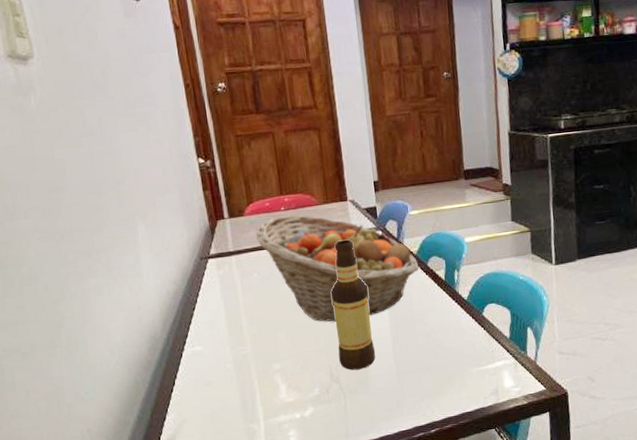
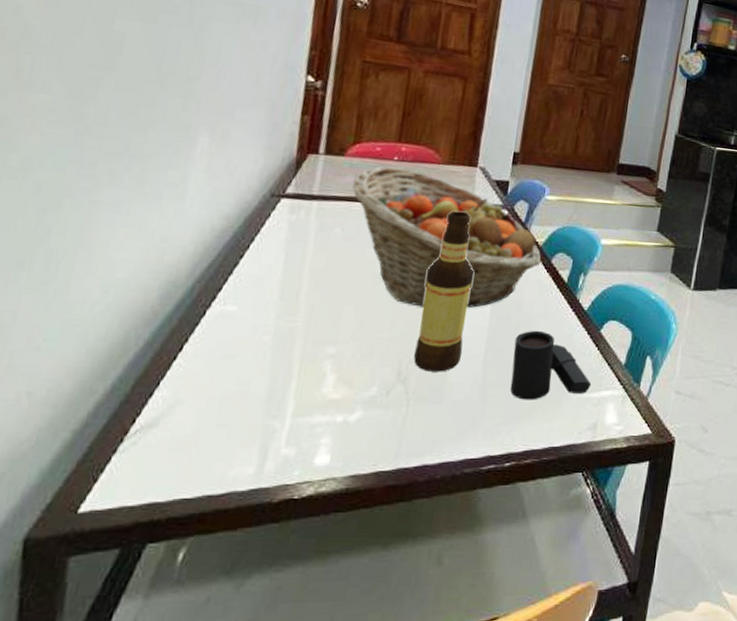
coffee mug: none [414,323,486,380] -> present [510,330,592,400]

